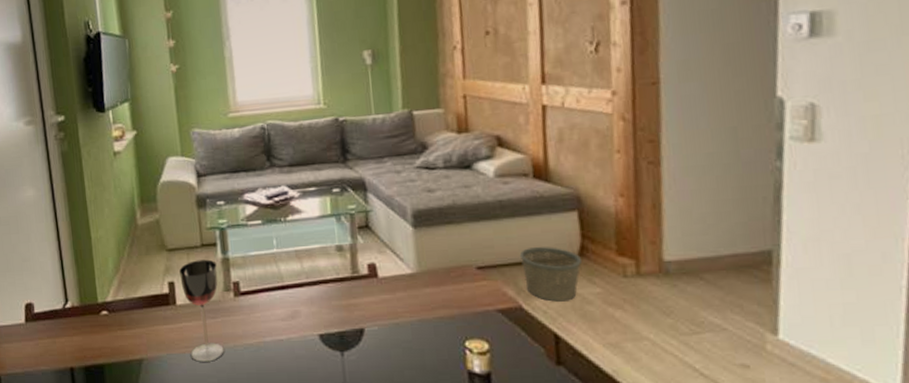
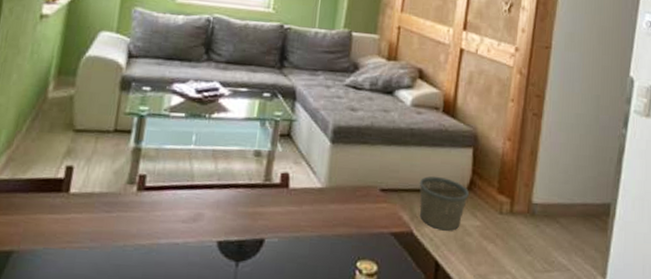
wineglass: present [179,259,224,362] -> none [71,146,126,261]

